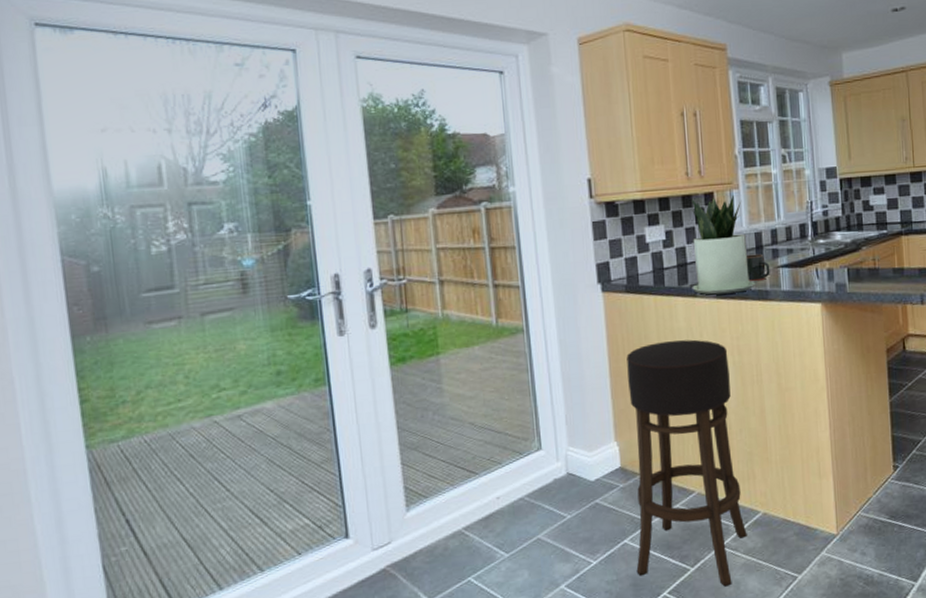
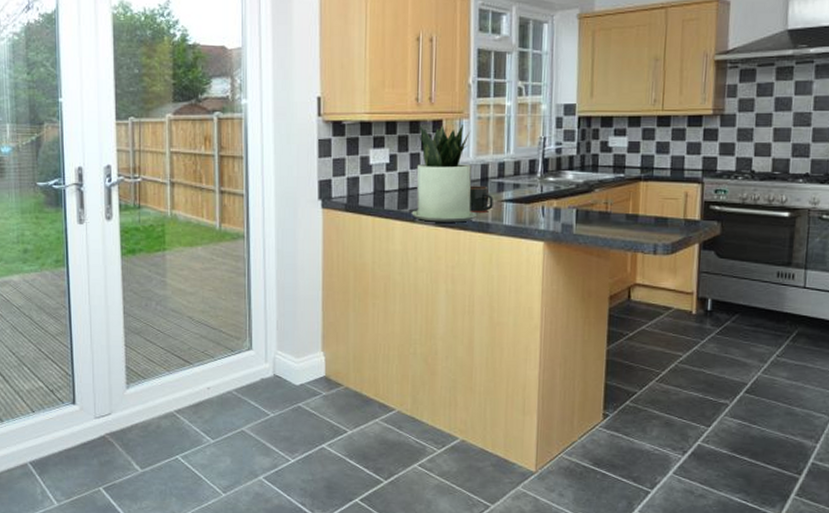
bar stool: present [626,339,747,587] -> none [331,262,443,504]

